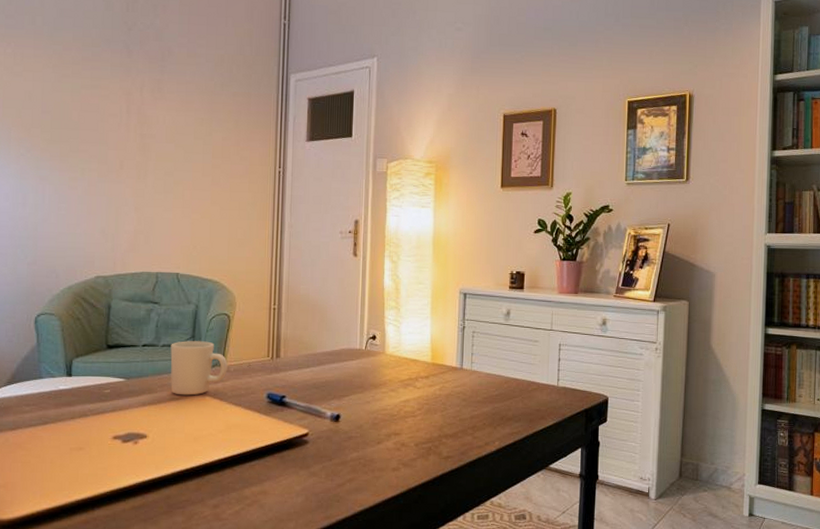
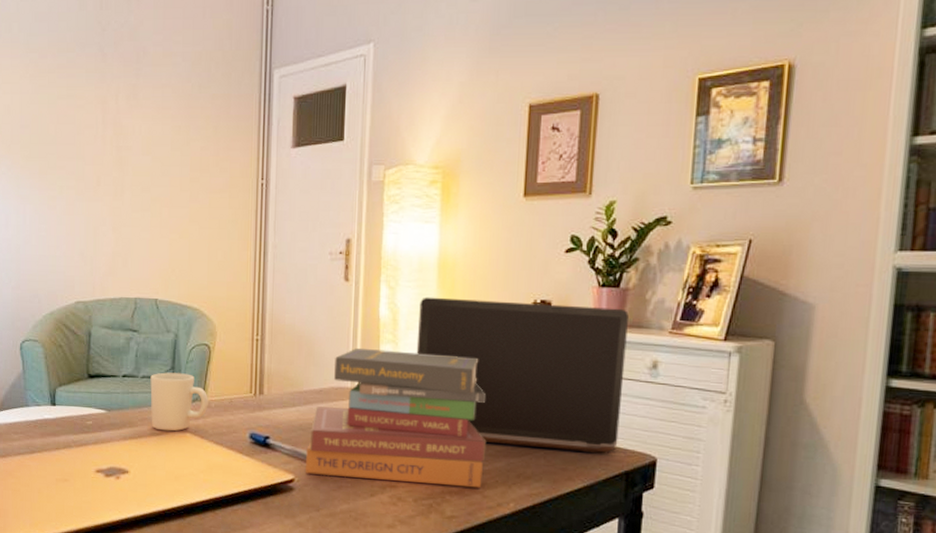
books: none [319,313,476,431] -> present [306,347,487,488]
laptop computer: none [416,269,583,396] -> present [416,297,629,454]

